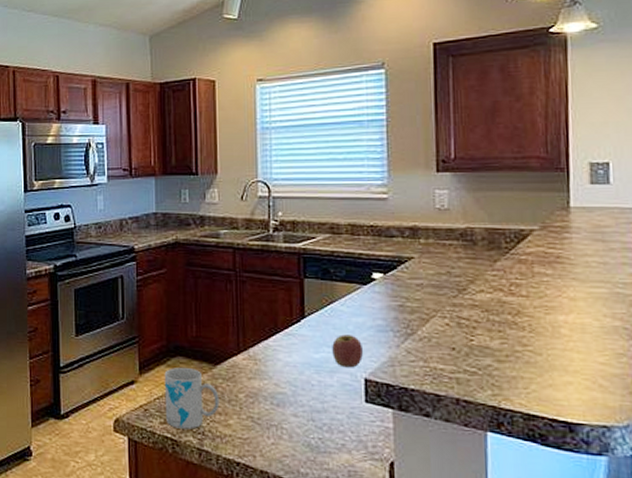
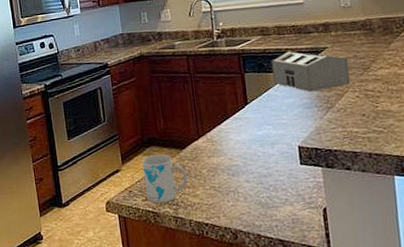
apple: present [332,334,364,368] -> none [271,113,296,140]
toaster: none [339,257,439,312] -> present [271,51,350,92]

